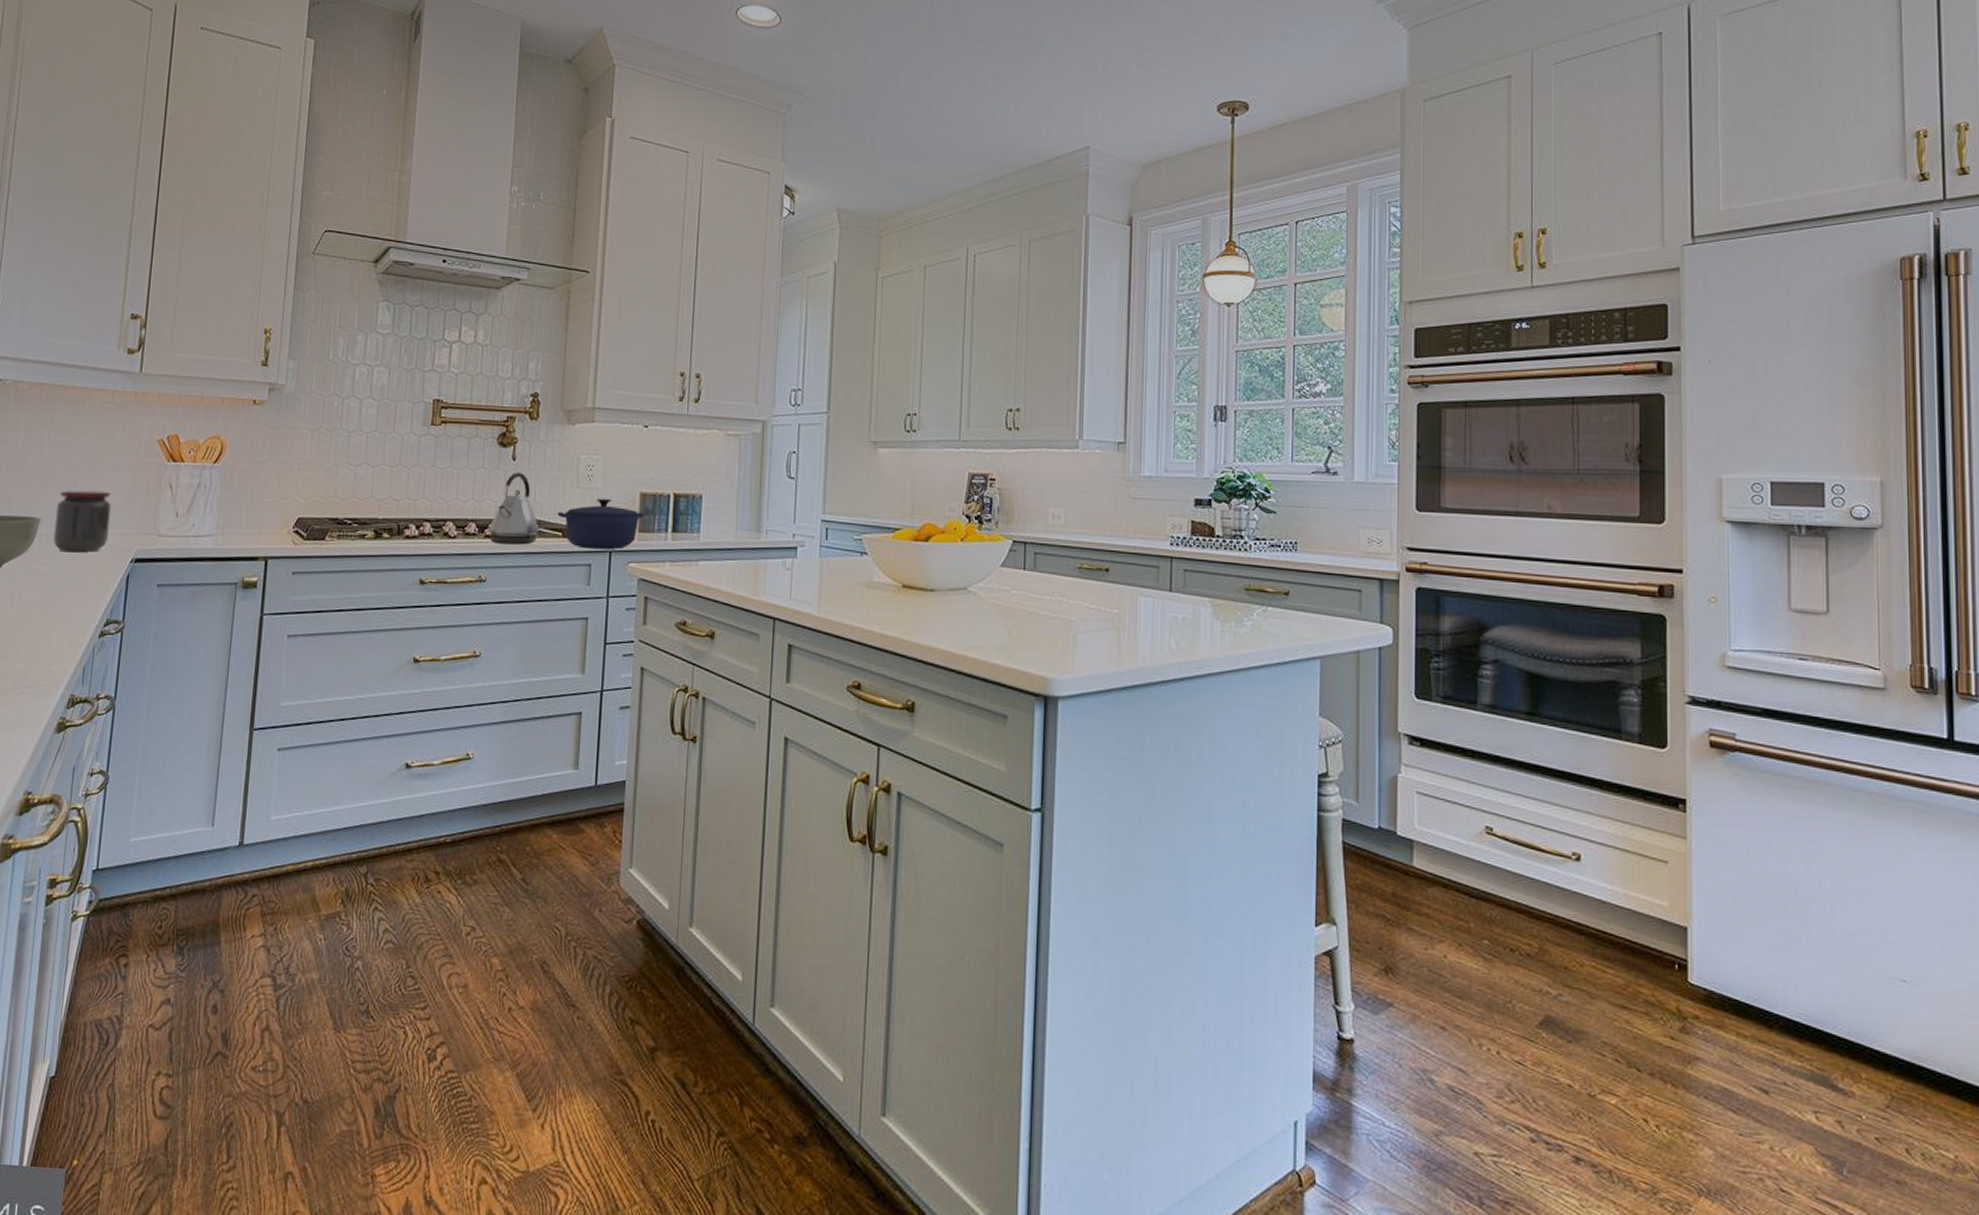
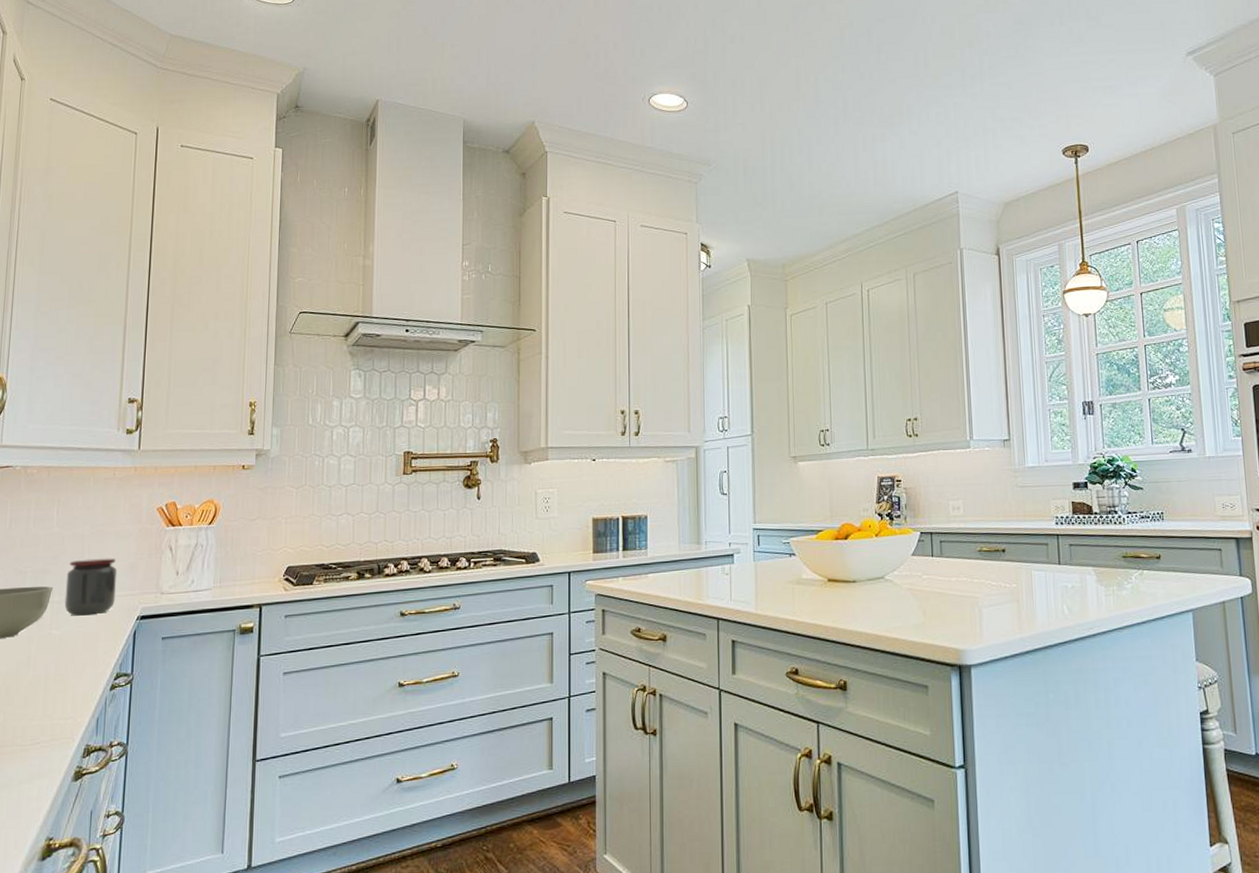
kettle: present [489,472,539,546] -> none [460,510,504,575]
cooking pot: present [557,498,644,549] -> none [520,525,597,572]

